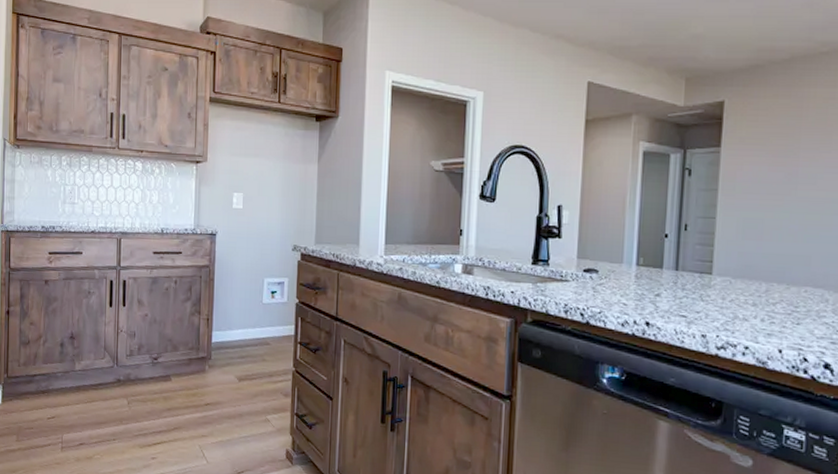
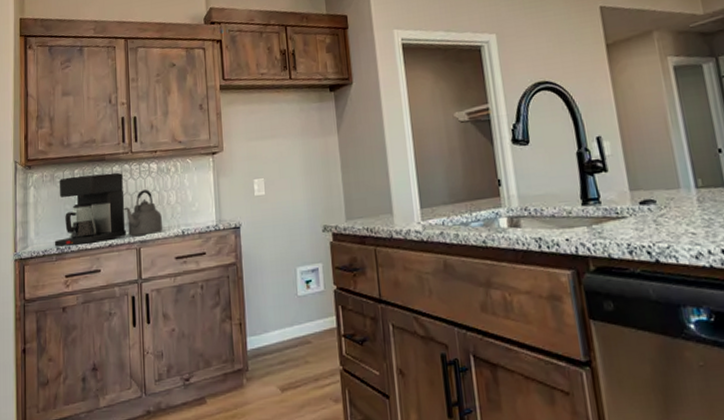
coffee maker: none [39,162,109,228] -> present [54,172,127,248]
kettle: none [107,186,144,228] -> present [124,189,163,236]

